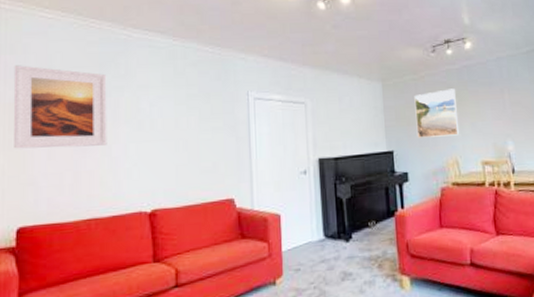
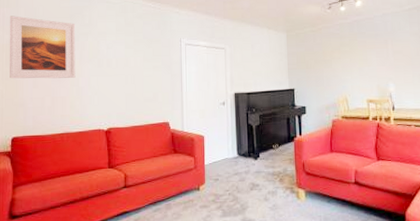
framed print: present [414,88,459,138] -> none [312,39,348,79]

